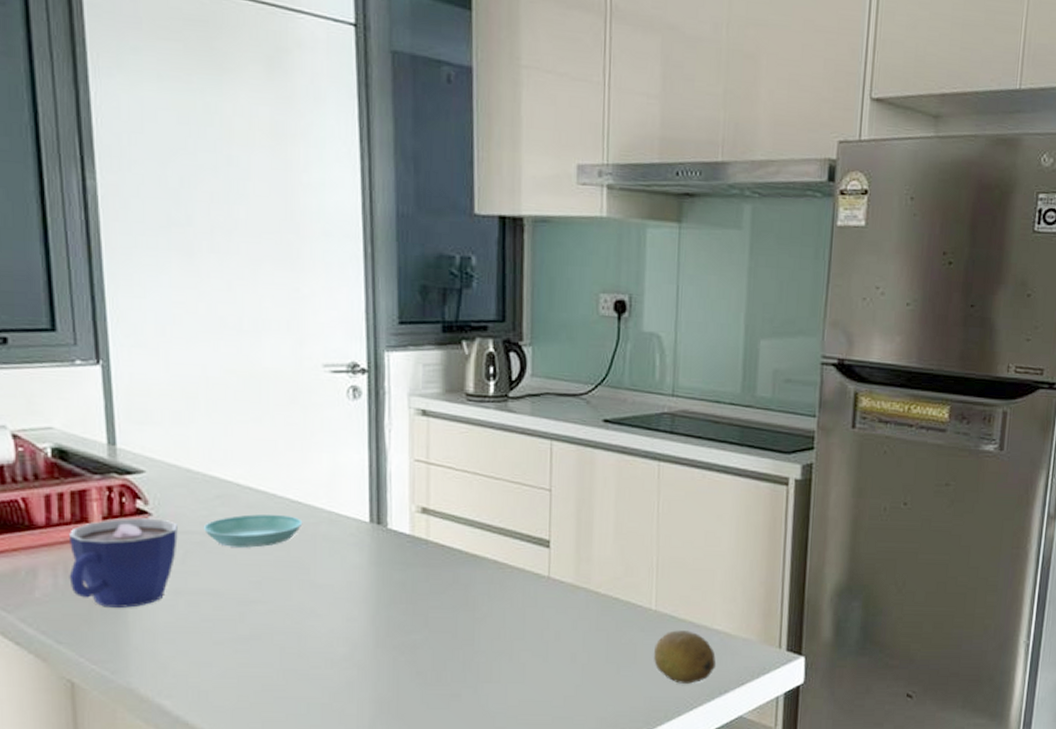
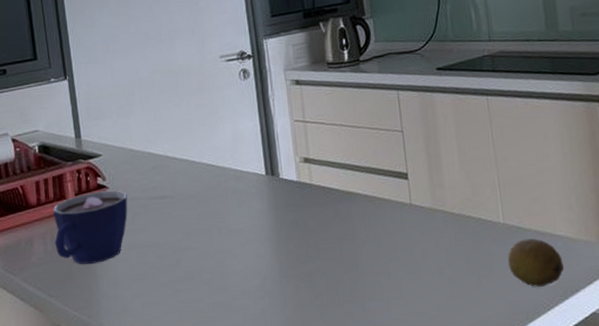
saucer: present [203,514,303,548] -> none [145,176,217,207]

